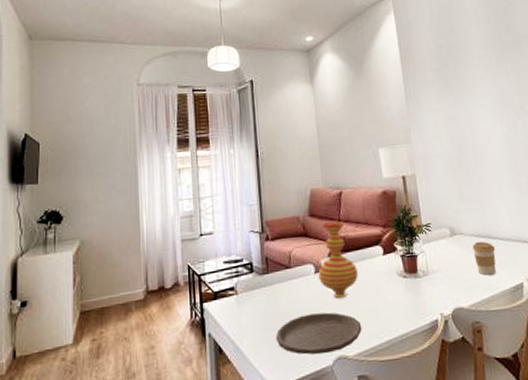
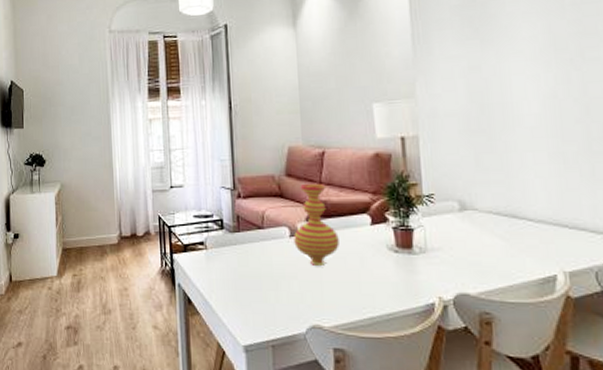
plate: present [275,312,362,355] -> none [245,278,341,321]
coffee cup: present [472,241,496,276] -> none [488,220,522,261]

